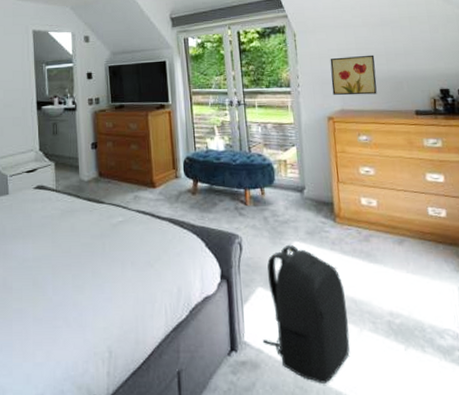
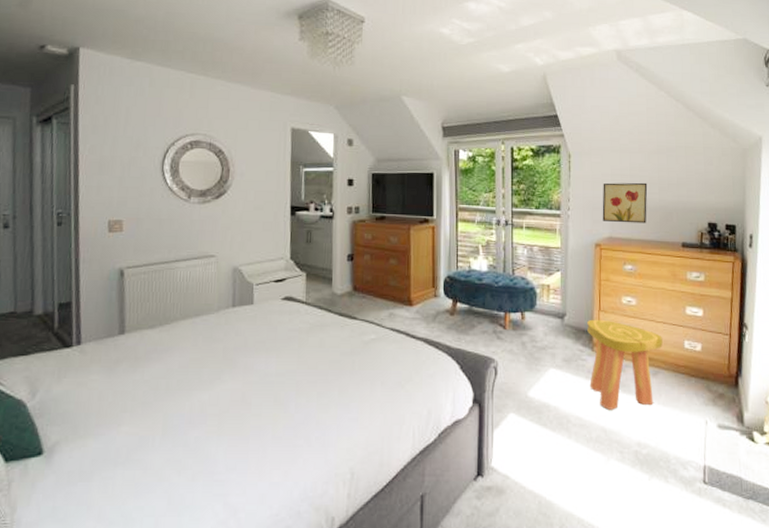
backpack: present [262,244,350,384] -> none [510,371,597,510]
stool: none [327,191,406,280] -> present [587,319,663,410]

